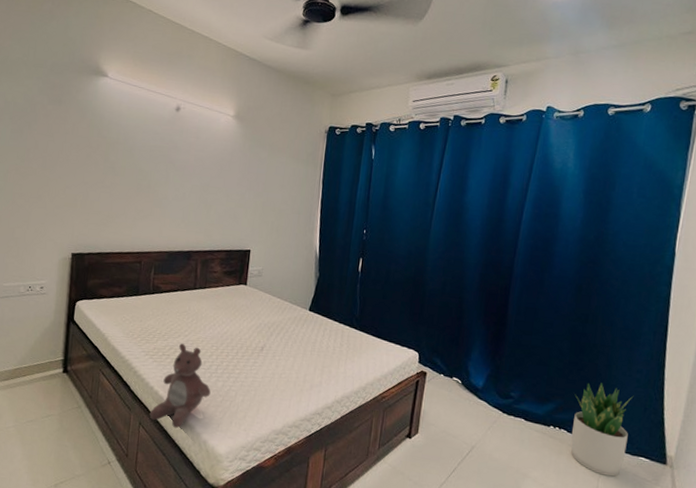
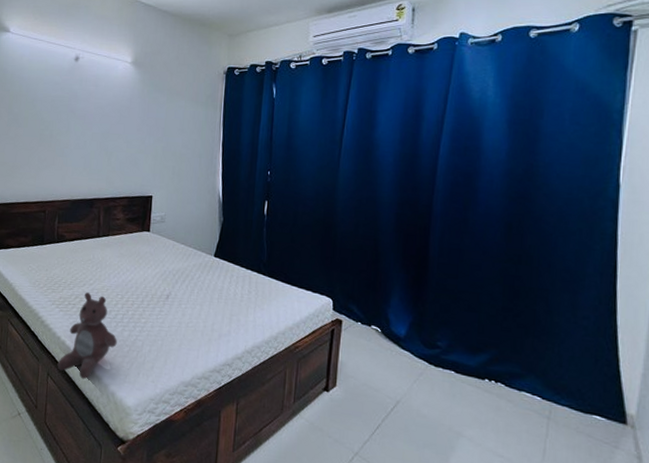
planter: present [570,382,634,477] -> none [510,330,582,438]

